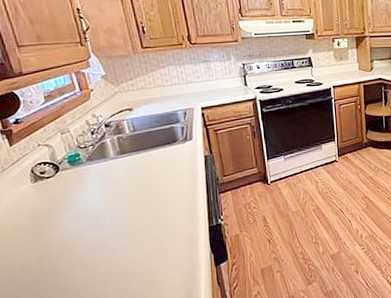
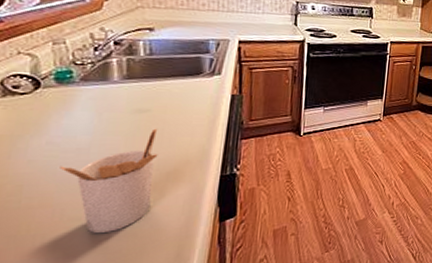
utensil holder: none [86,193,160,284] -> present [60,128,158,234]

